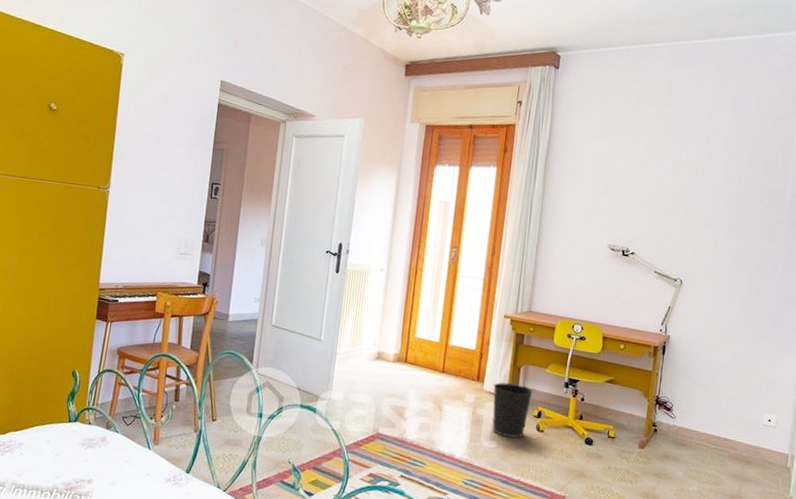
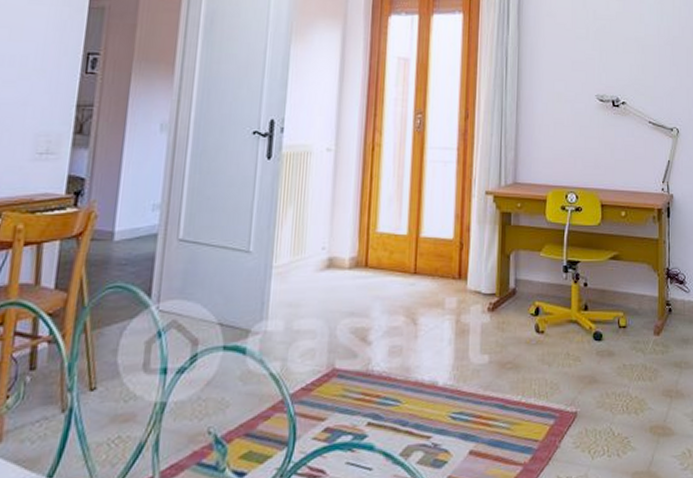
wastebasket: present [492,382,533,438] -> none [479,277,527,348]

